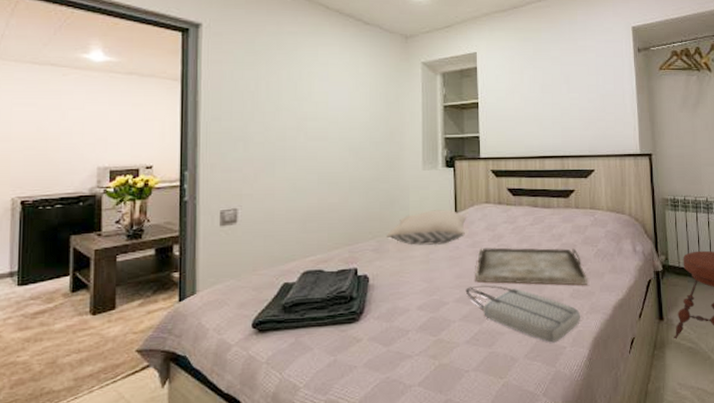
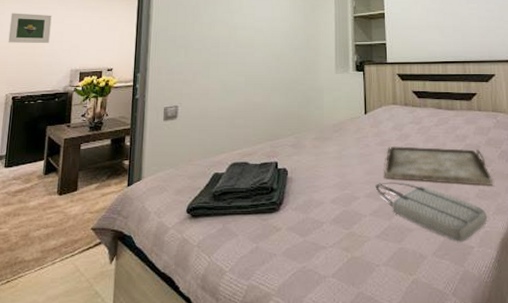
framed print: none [9,97,67,136] -> present [8,13,52,44]
pillow: present [386,210,466,245] -> none [303,110,375,142]

